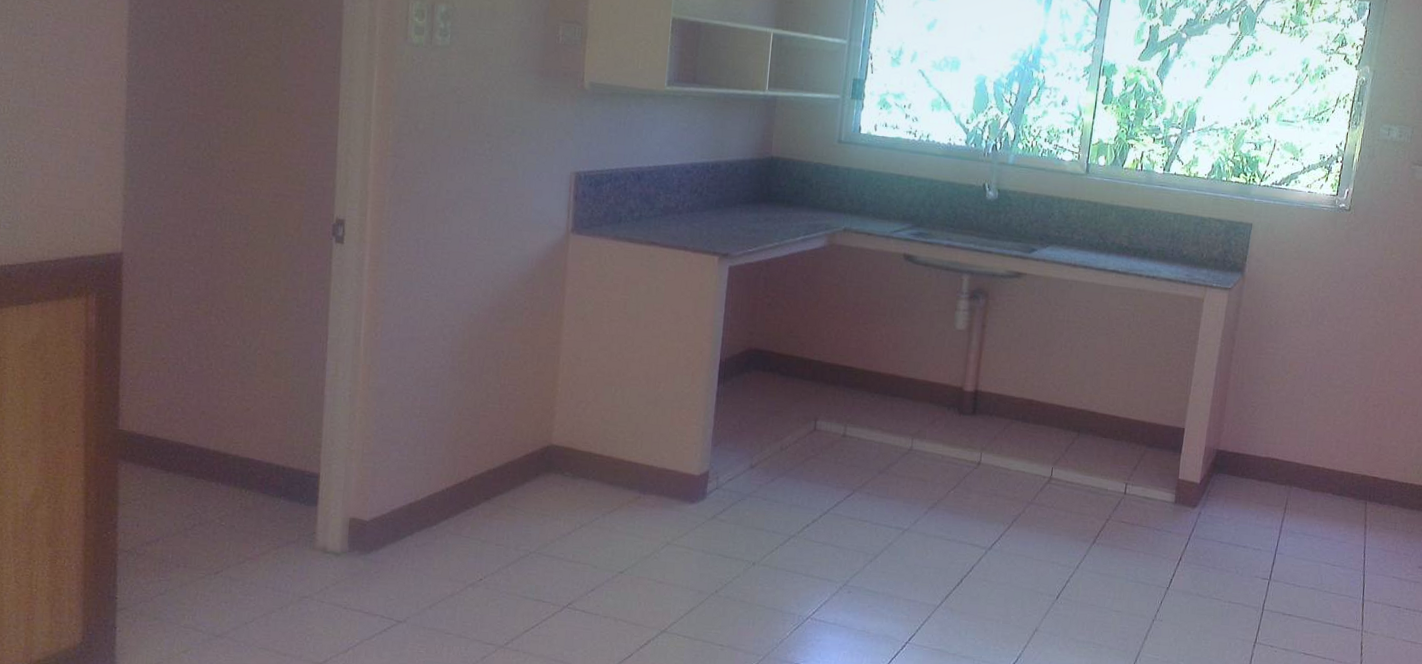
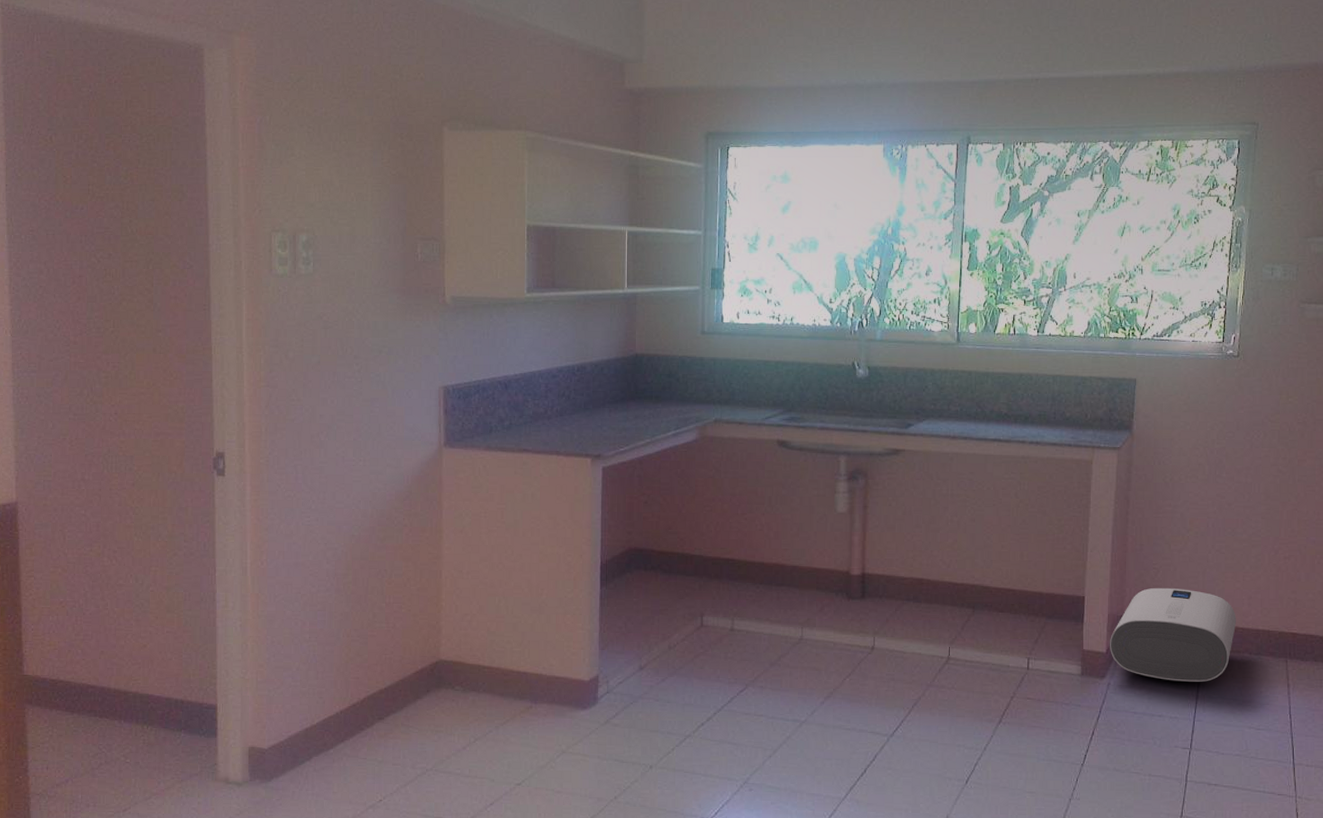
water heater: none [1203,425,1324,518] -> present [1109,587,1237,682]

